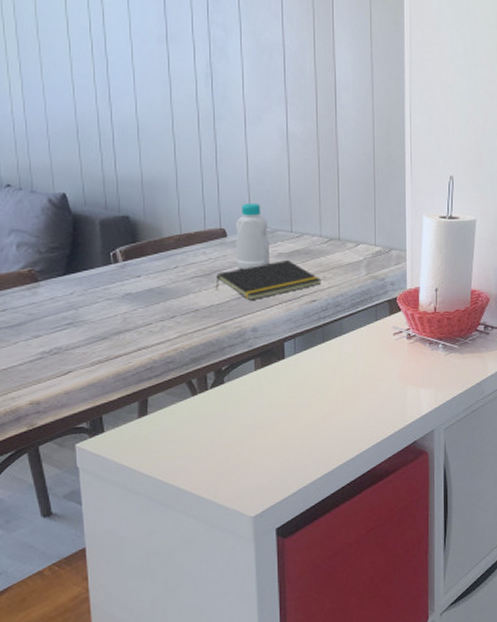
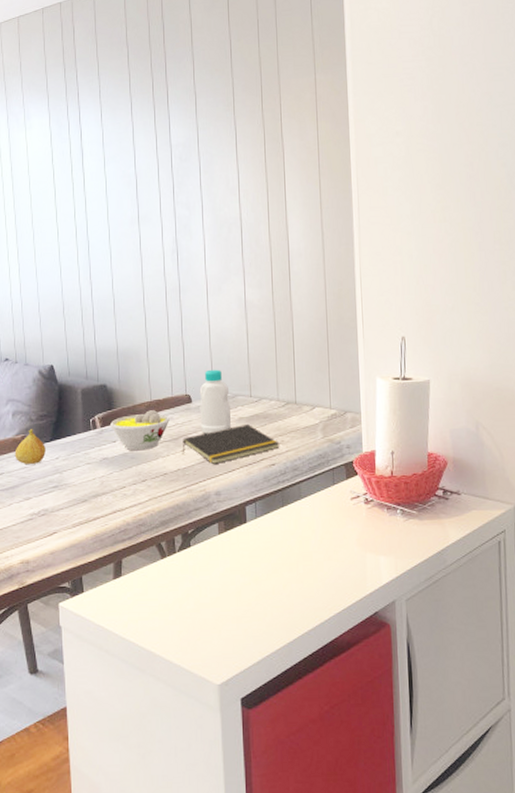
fruit: none [20,262,58,300] -> present [14,429,46,464]
bowl: none [134,244,202,286] -> present [110,410,170,451]

